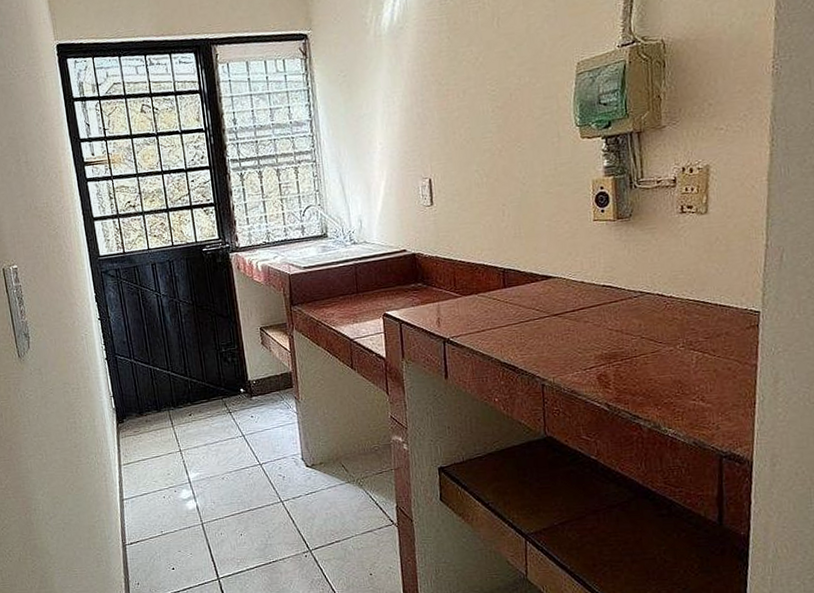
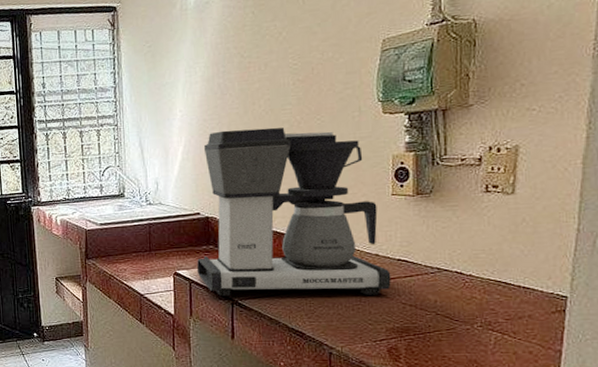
coffee maker: none [406,156,598,335] -> present [196,127,391,297]

